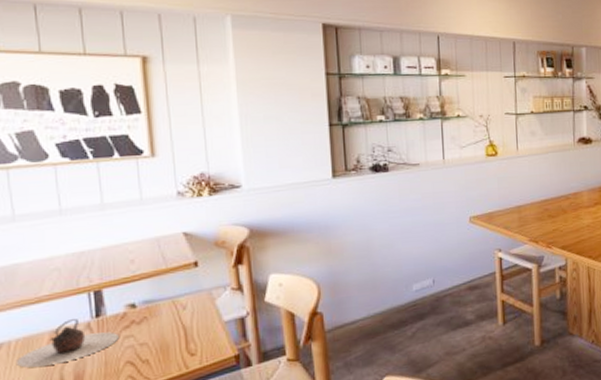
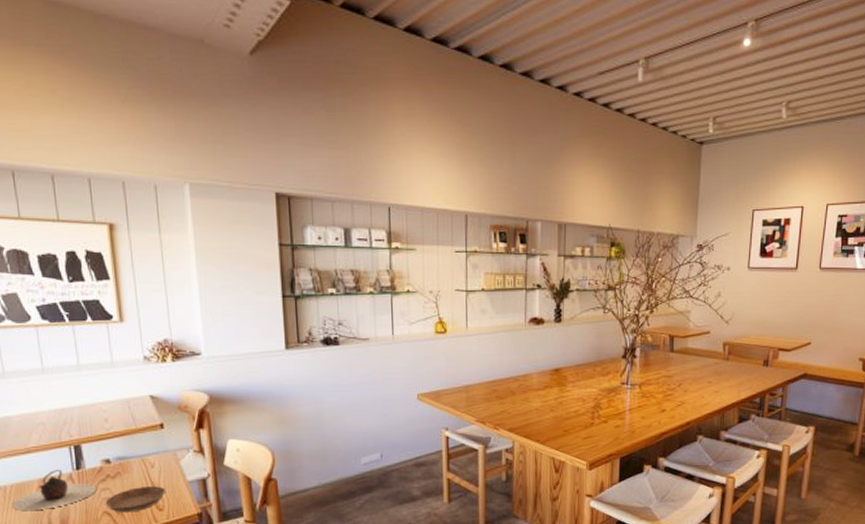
saucer: none [128,329,200,362] -> present [105,486,167,513]

